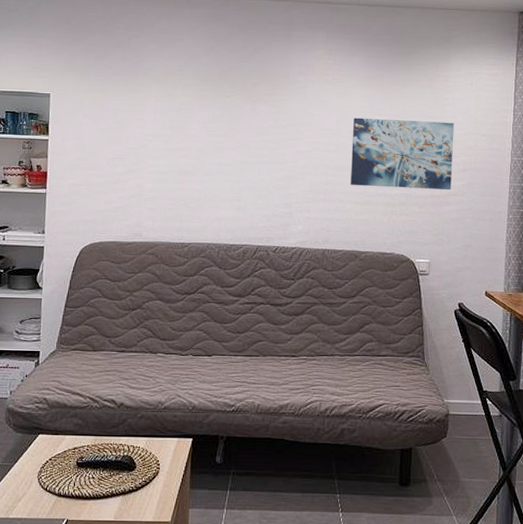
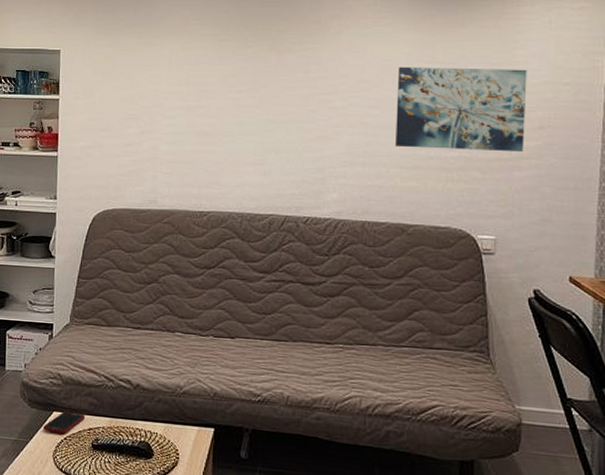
cell phone: none [28,433,71,456] -> present [43,410,86,435]

